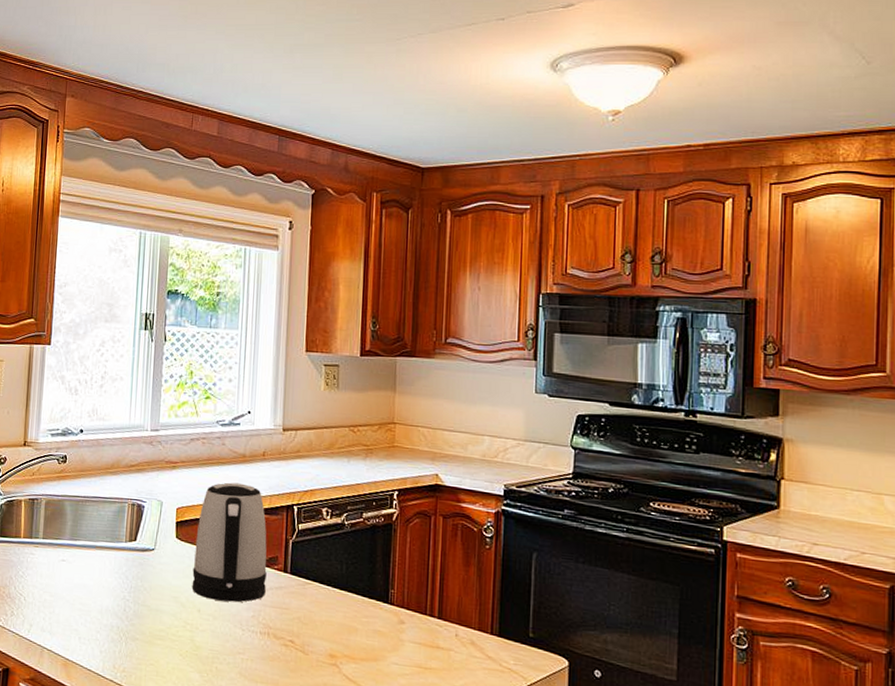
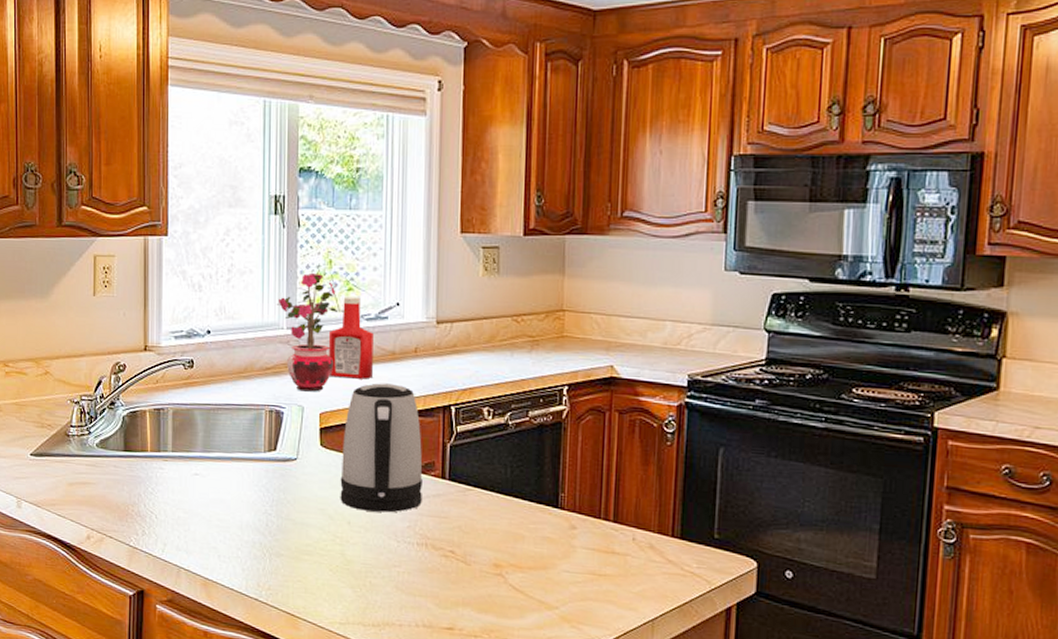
potted plant: none [142,379,203,489] -> present [276,270,346,392]
ketchup bottle: none [186,404,227,479] -> present [328,296,374,379]

